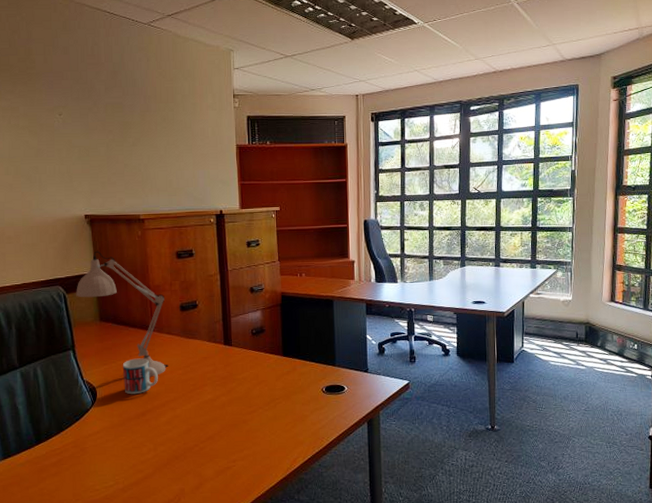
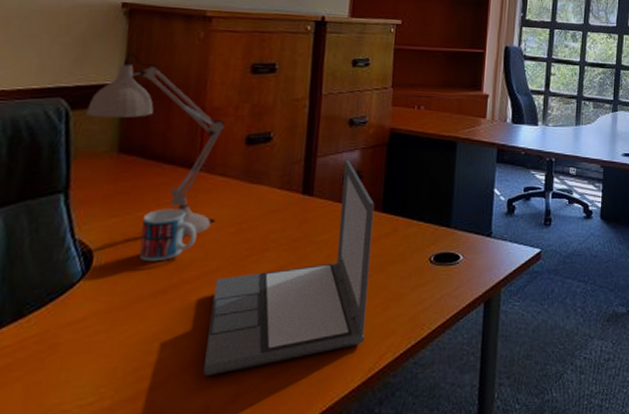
laptop: none [175,318,282,470] -> present [203,159,375,375]

